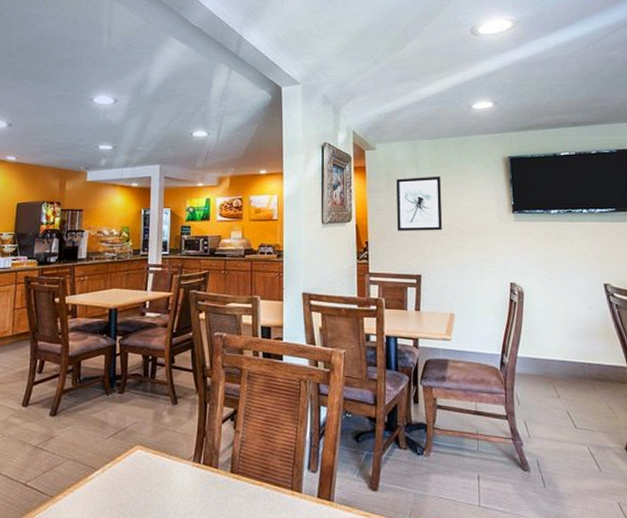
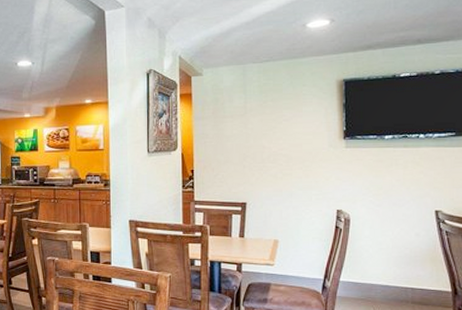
wall art: present [396,175,443,231] -> none [223,101,270,160]

